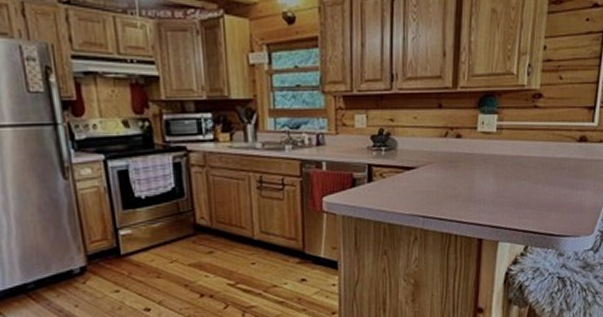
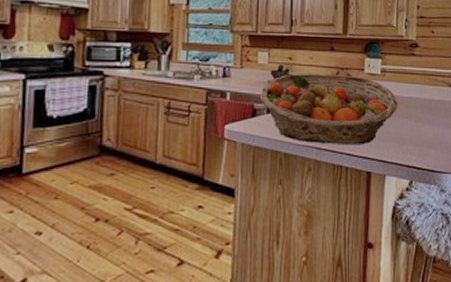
fruit basket: none [358,135,516,212] -> present [259,73,398,145]

